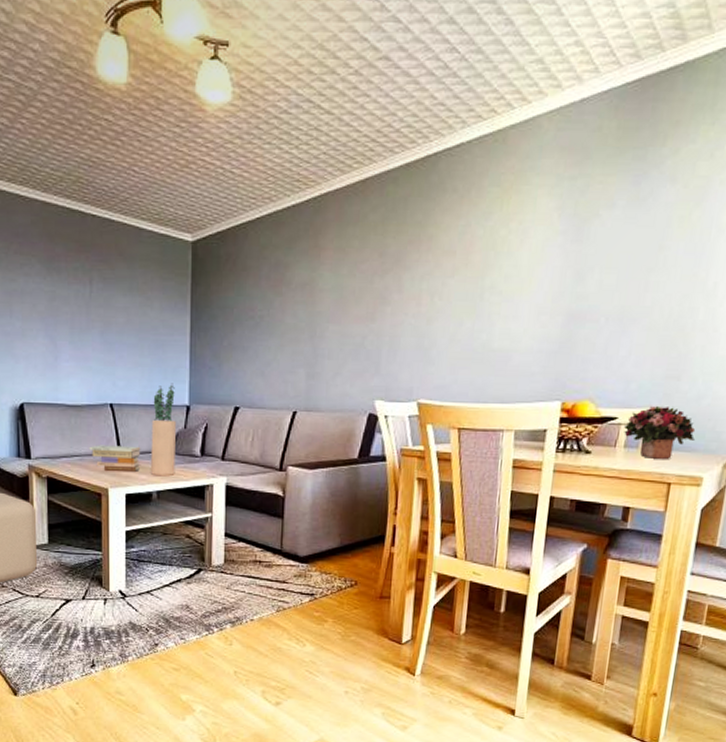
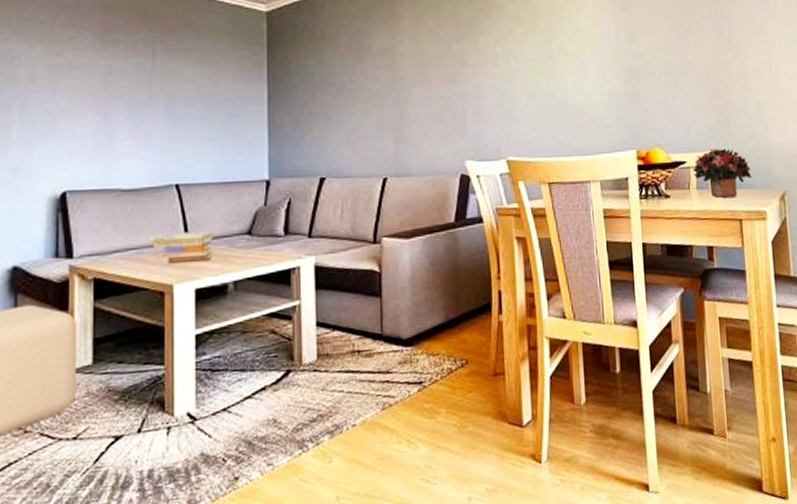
vase: present [151,383,177,477] -> none [226,157,256,264]

